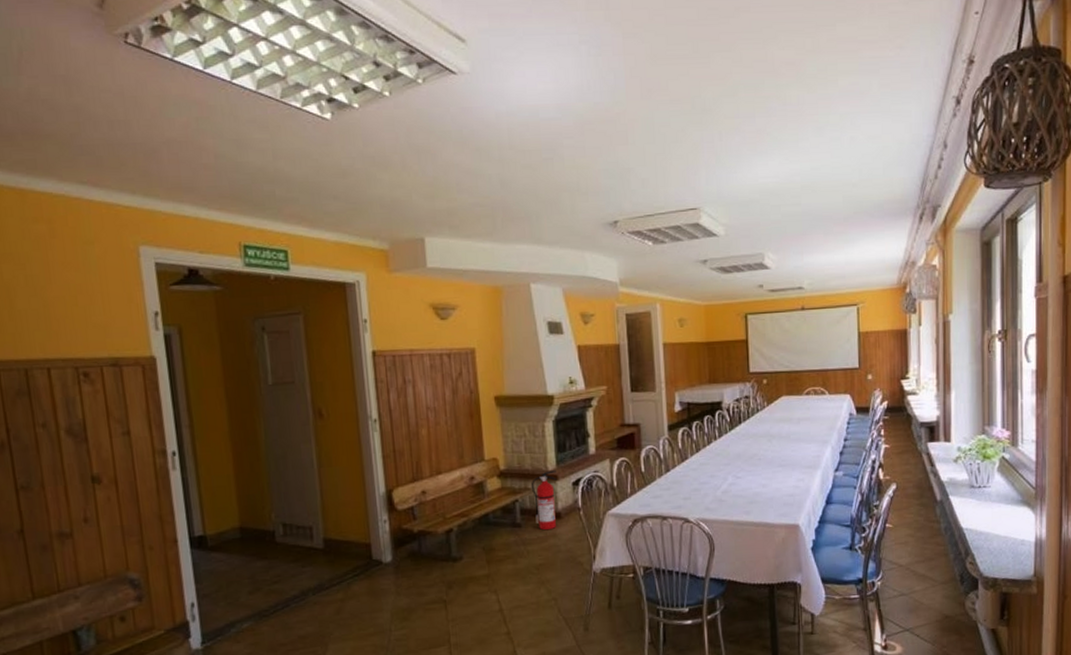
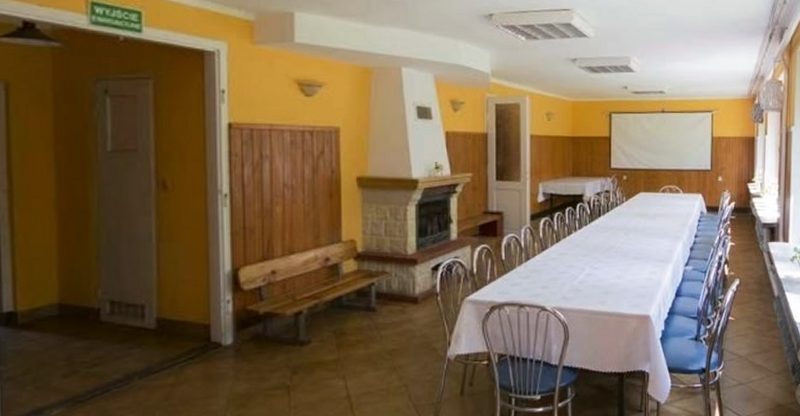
fire extinguisher: present [531,470,557,531] -> none [388,254,416,315]

